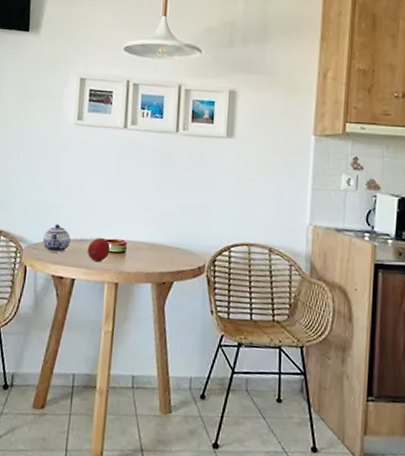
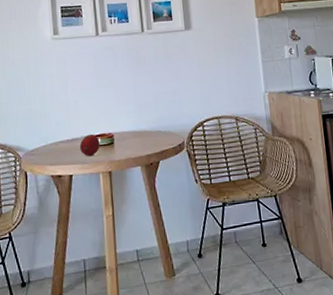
teapot: present [43,224,71,253] -> none [38,129,63,155]

